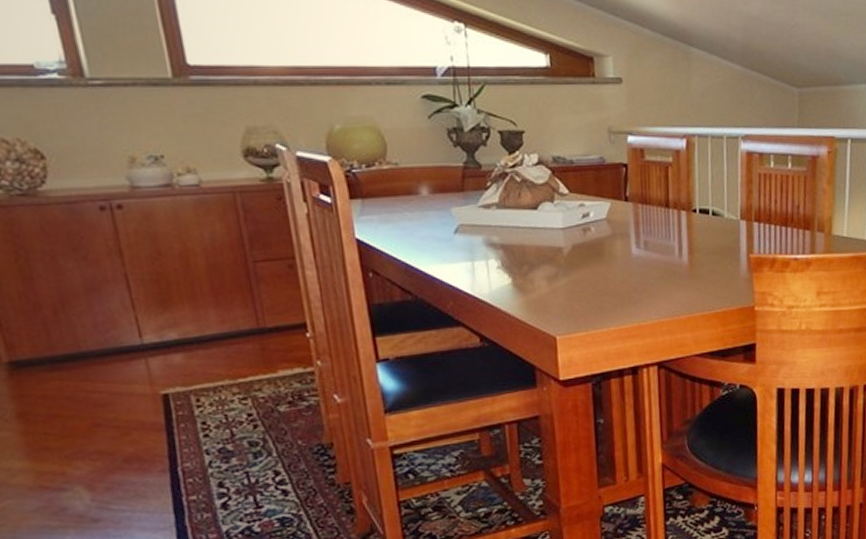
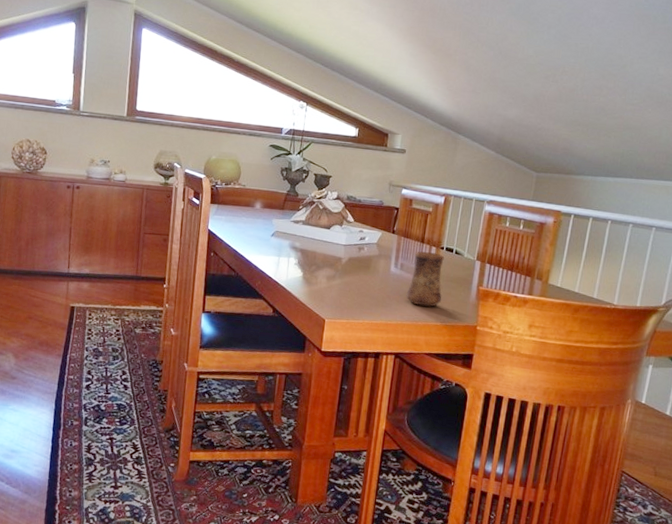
cup: none [658,219,706,294] -> present [406,251,444,307]

